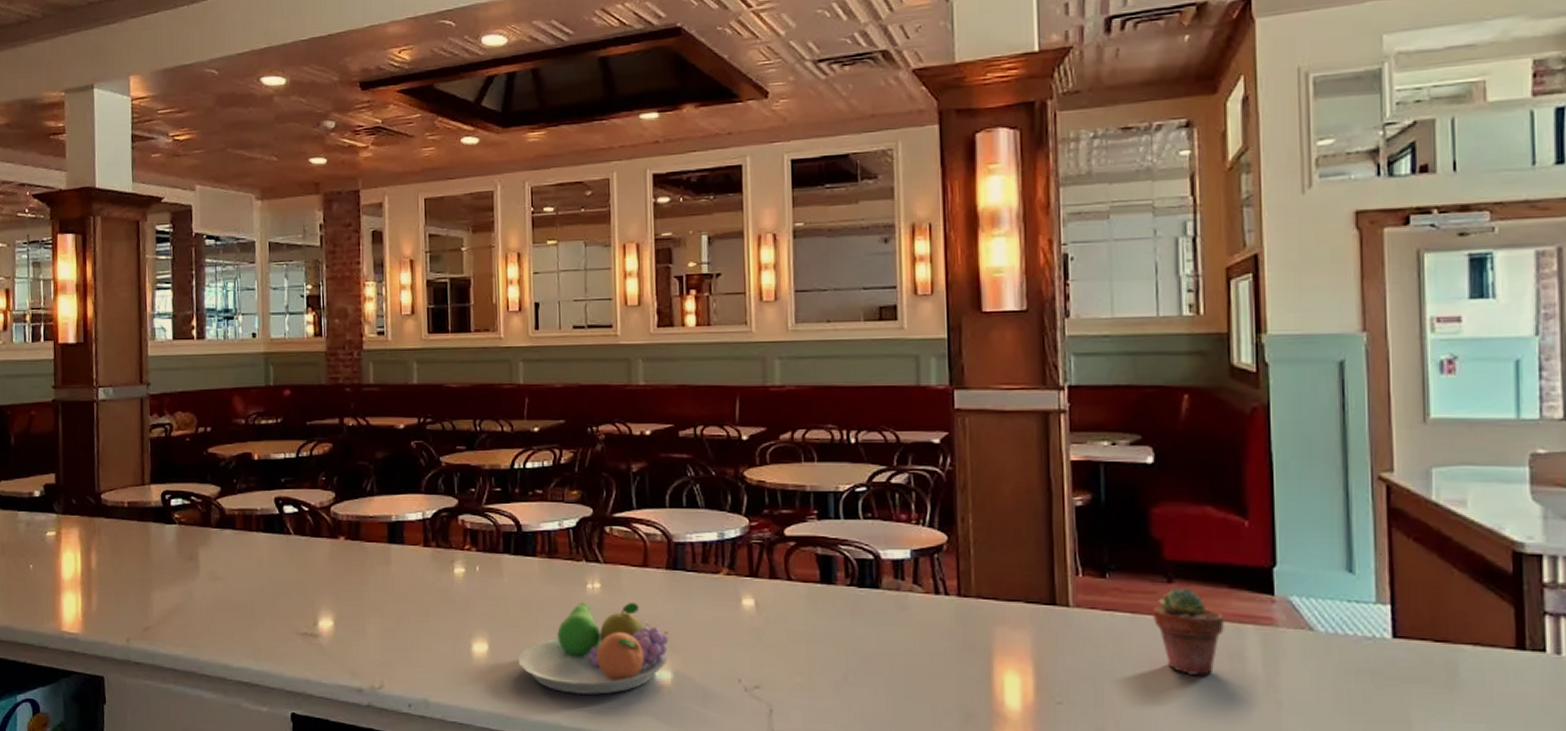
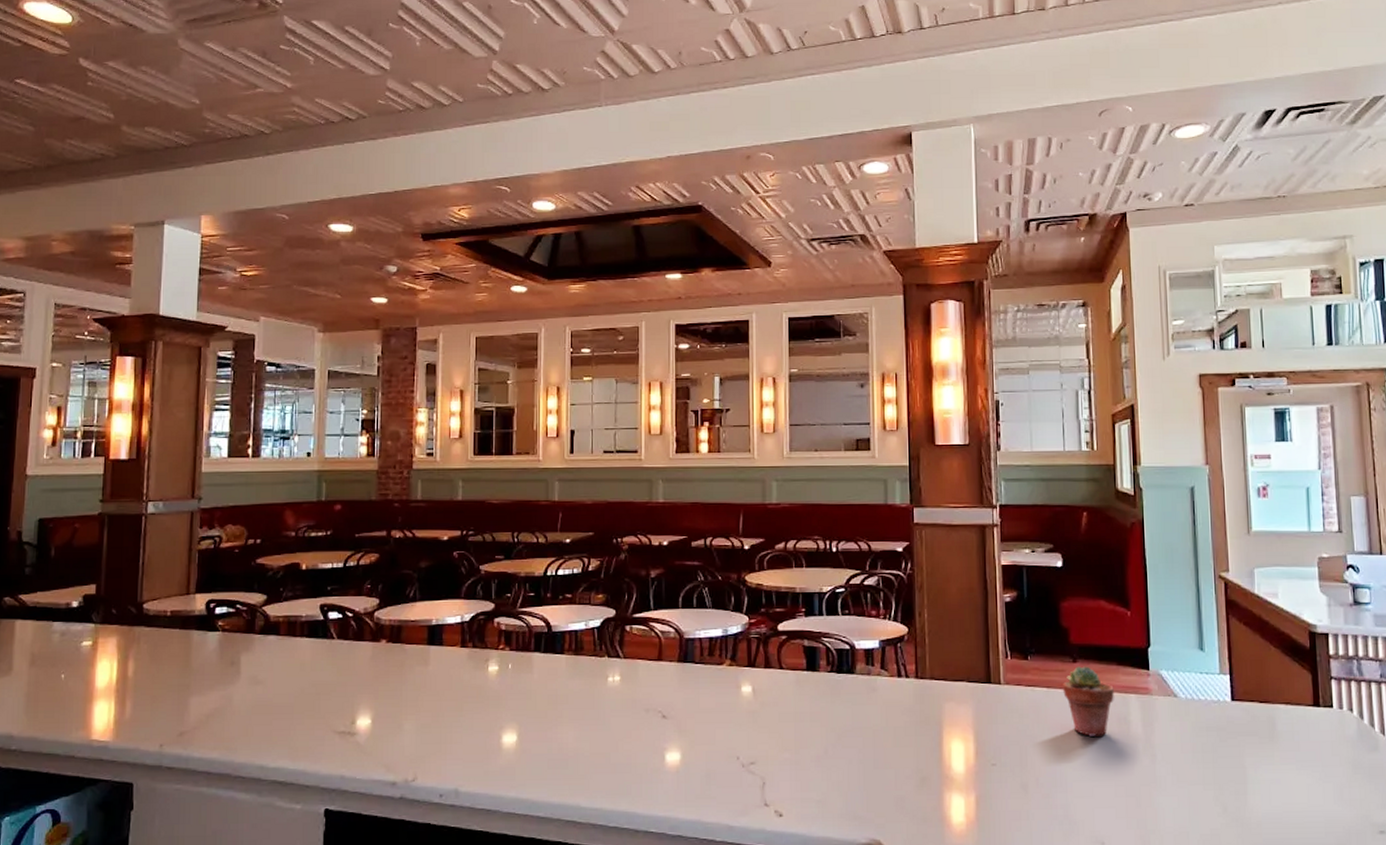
fruit bowl: present [517,602,669,695] -> none [543,693,679,777]

